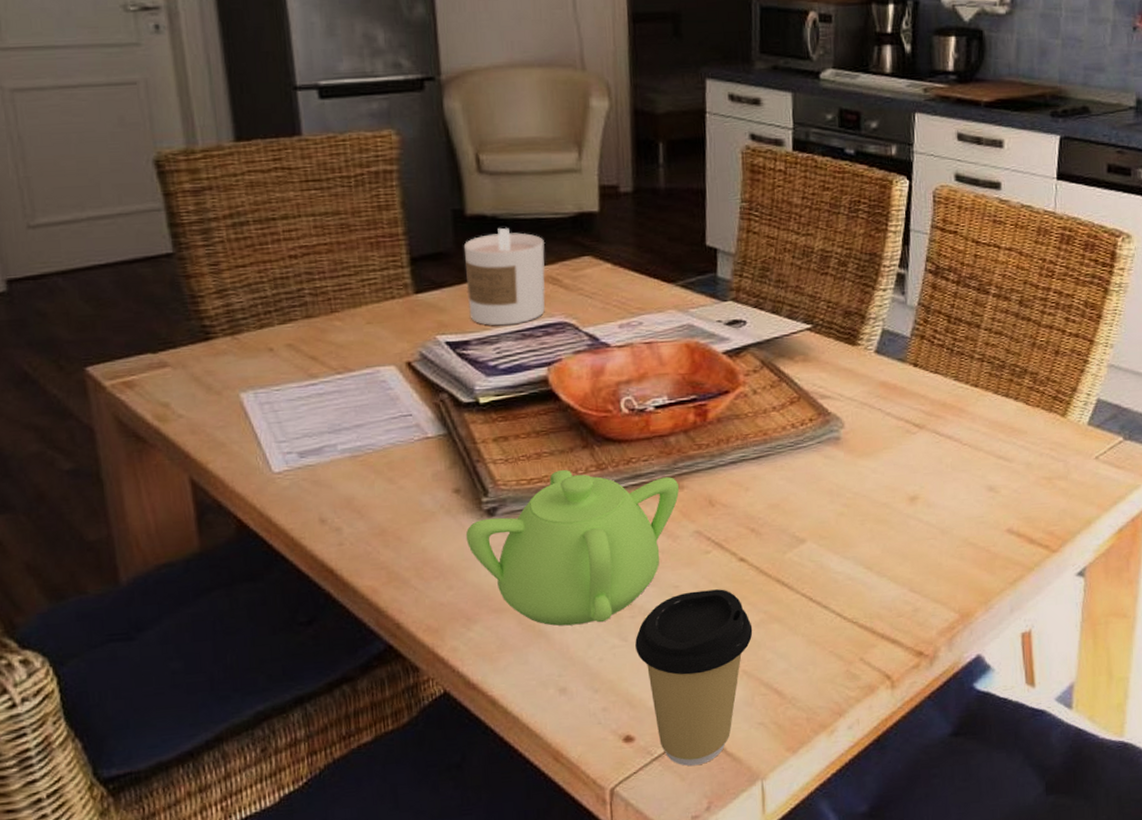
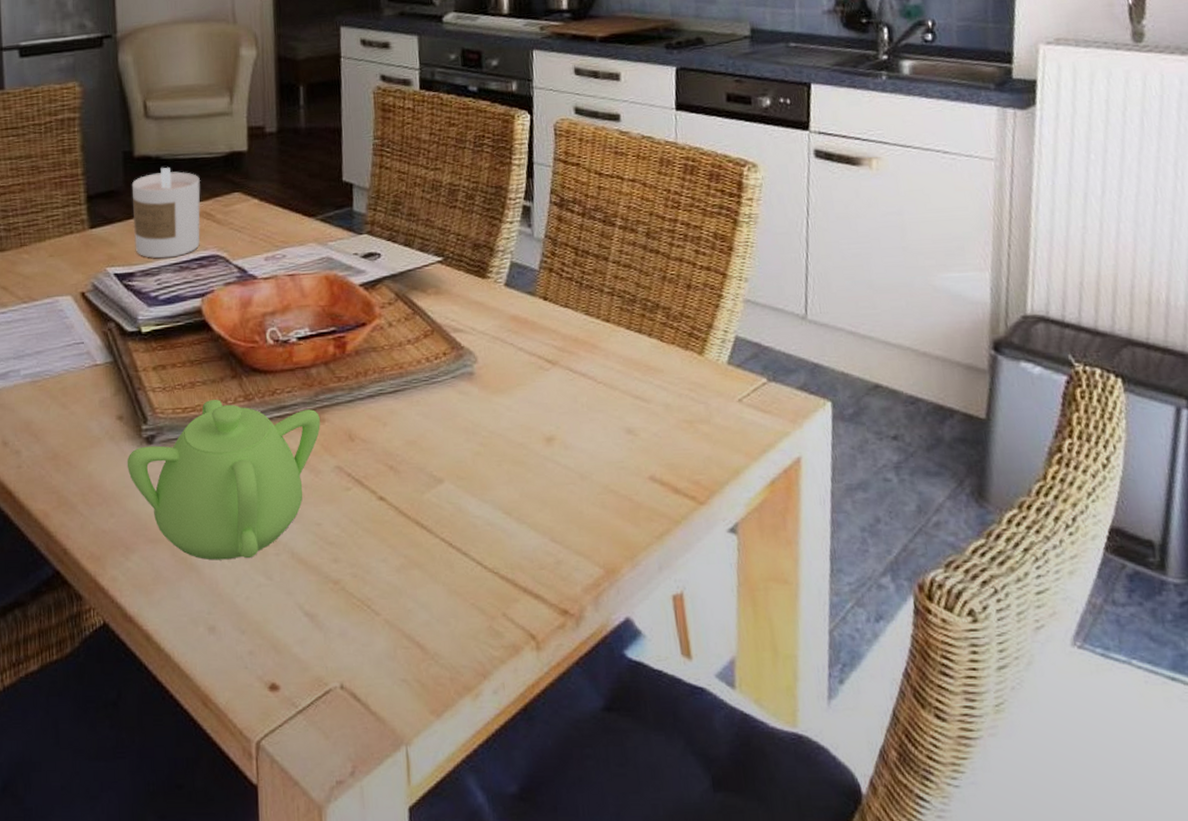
coffee cup: present [635,589,753,767] -> none [280,529,394,723]

